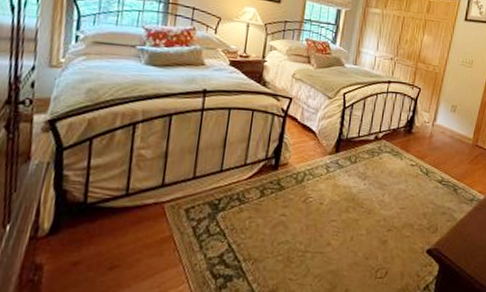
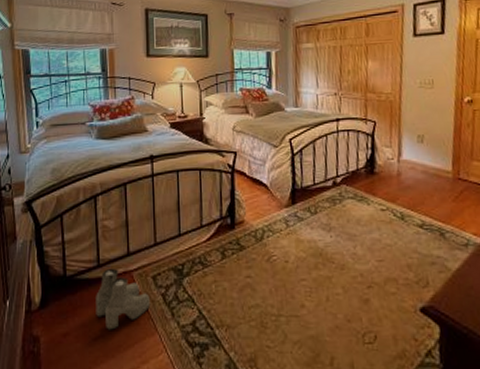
boots: none [115,197,179,260] -> present [96,268,150,330]

